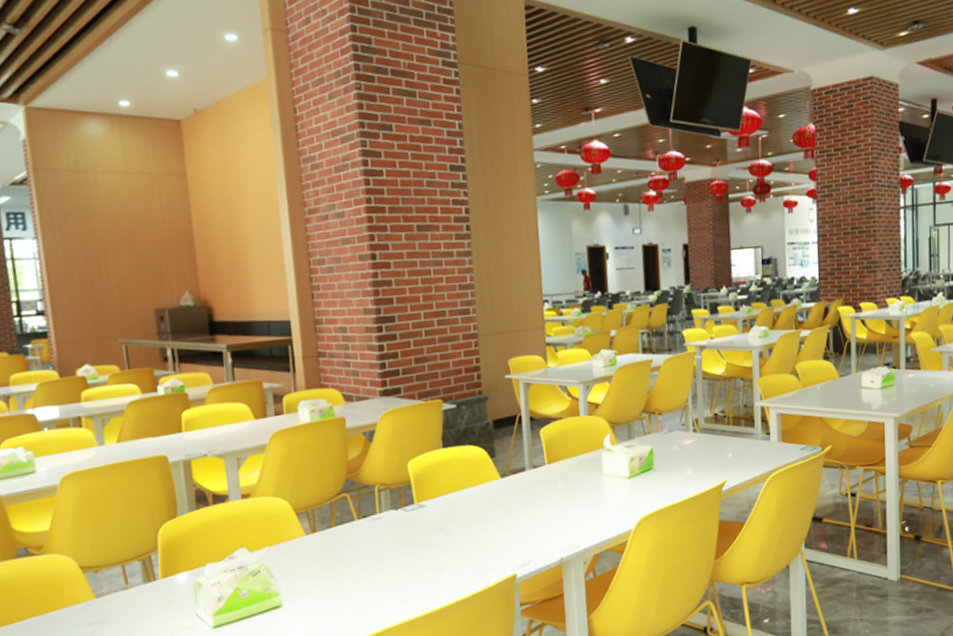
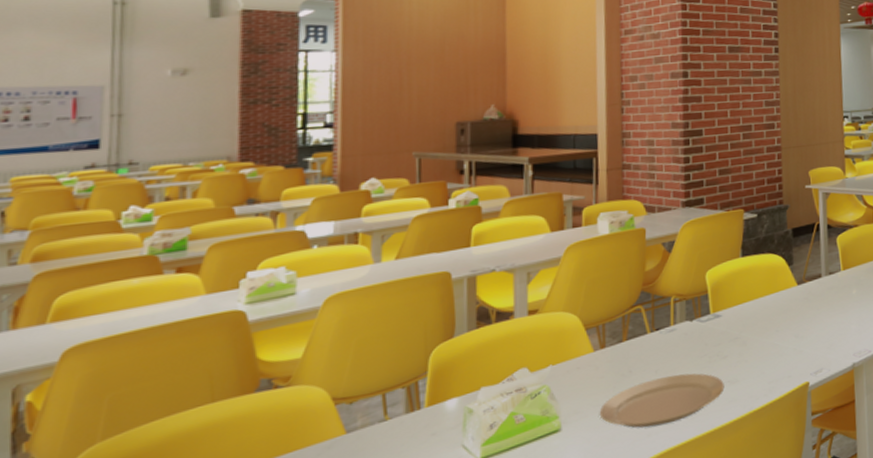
plate: none [315,560,433,609] -> present [599,373,725,428]

